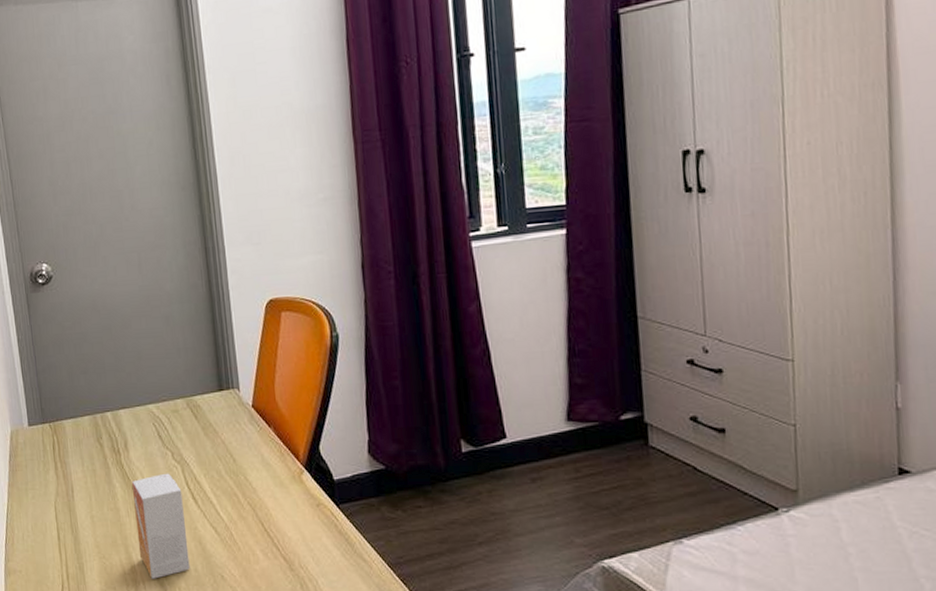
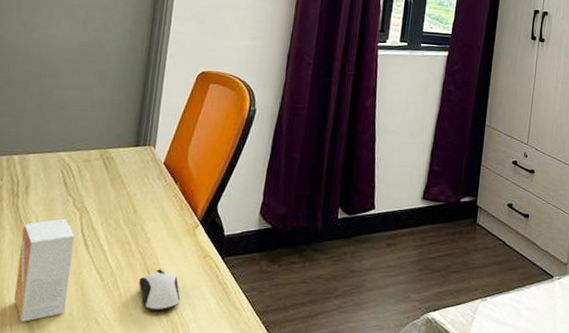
computer mouse: none [254,520,302,567] -> present [138,269,181,313]

